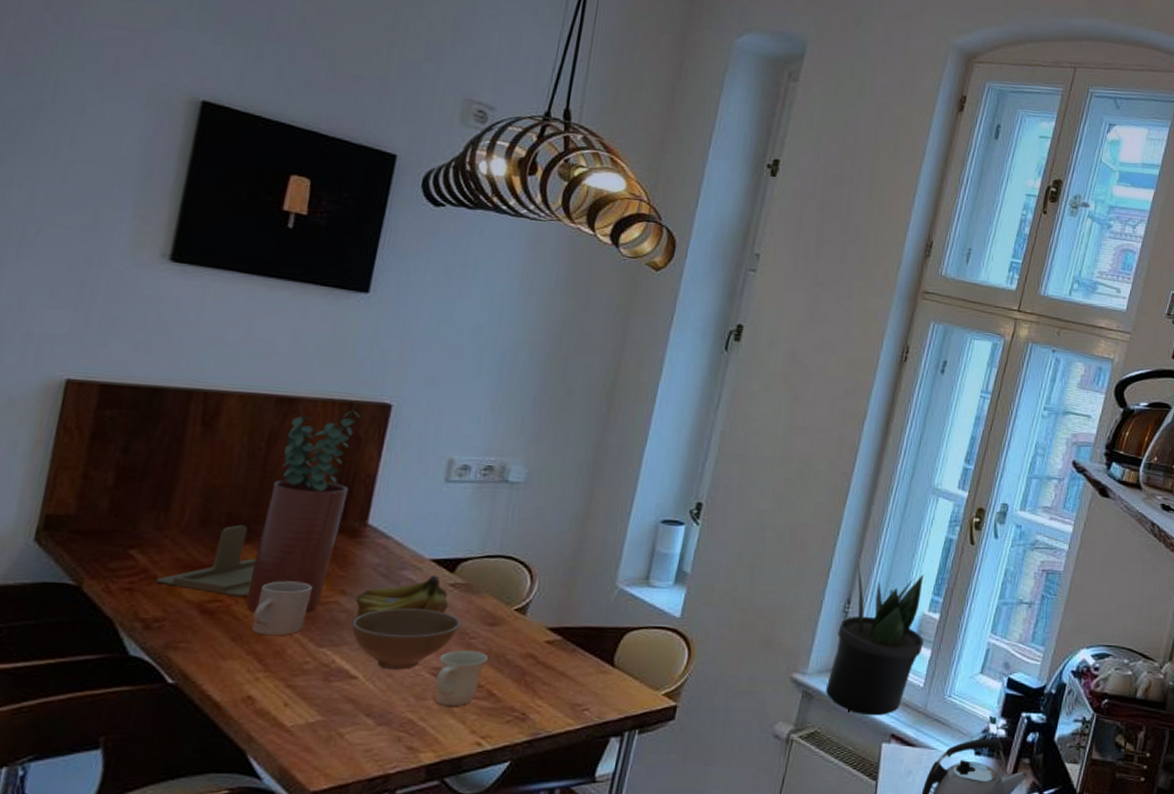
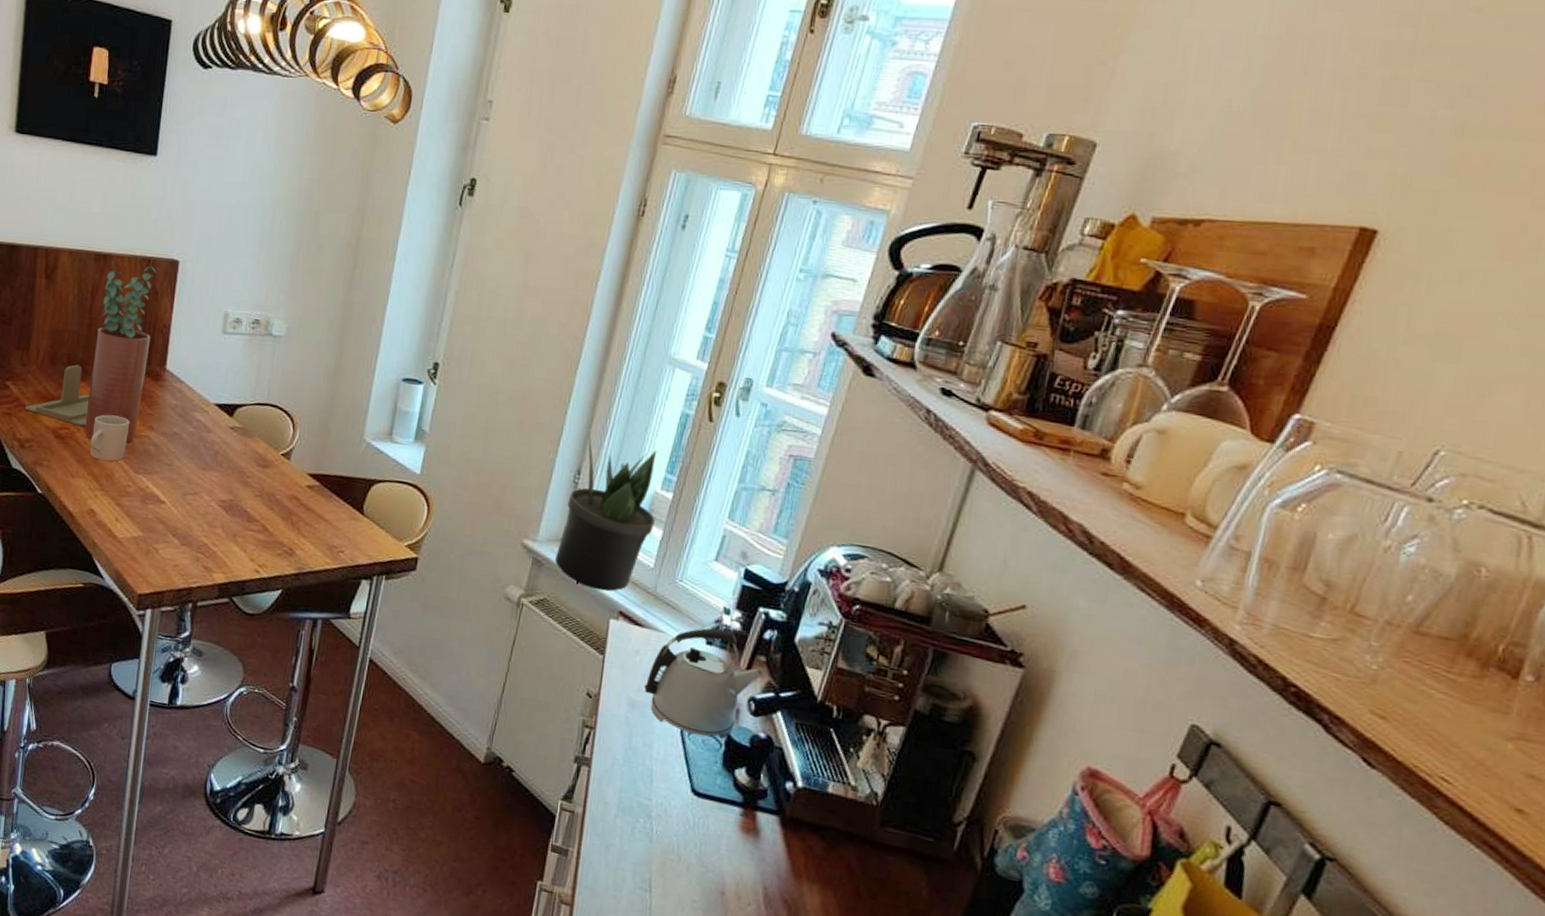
bowl: present [351,608,462,670] -> none [159,445,240,500]
fruit: present [355,574,449,617] -> none [161,417,230,453]
mug: present [434,649,488,706] -> none [222,487,262,536]

